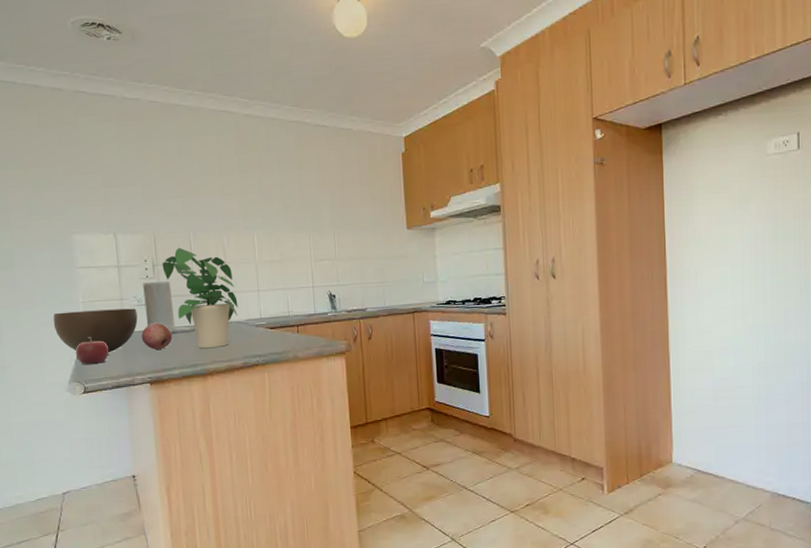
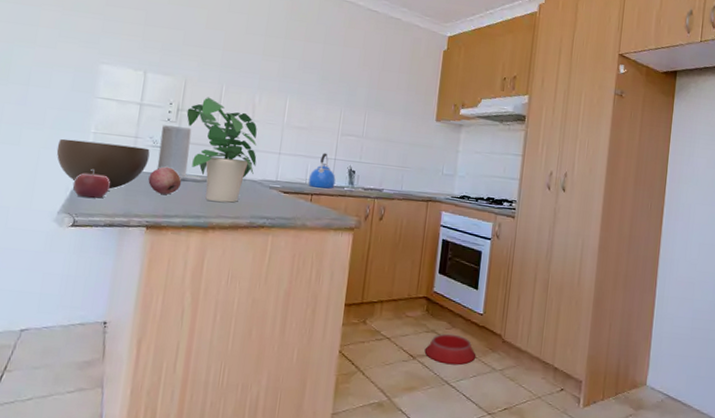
kettle: none [291,282,318,318] -> present [308,153,336,189]
pet bowl: none [437,440,490,470] -> present [424,333,476,365]

